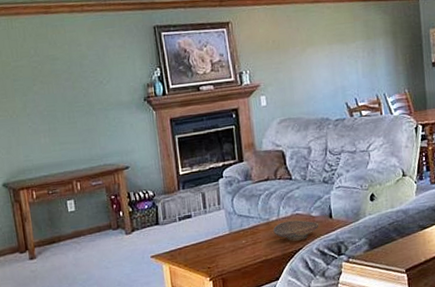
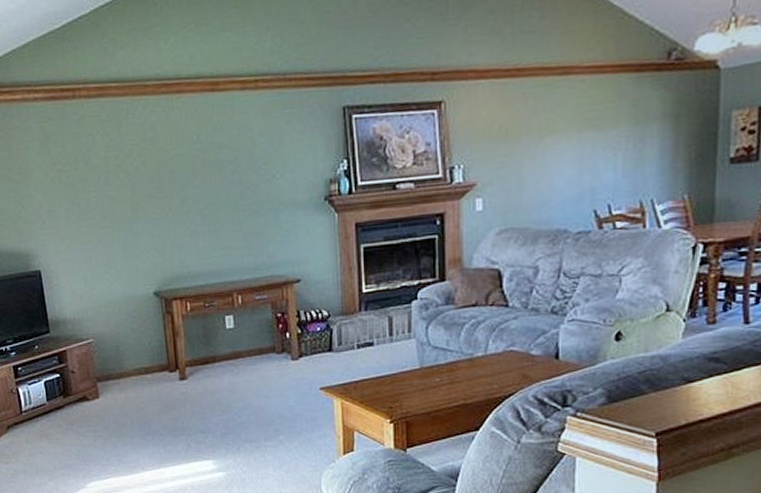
decorative bowl: present [273,220,318,241] -> none [477,358,538,384]

